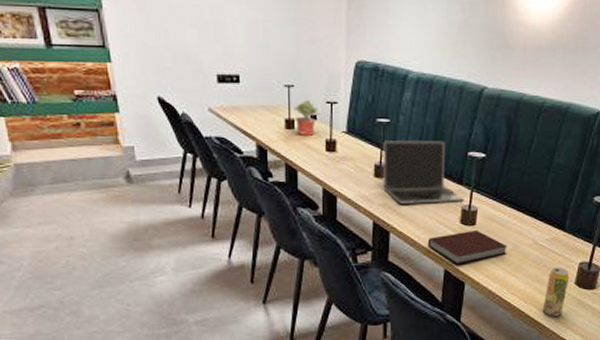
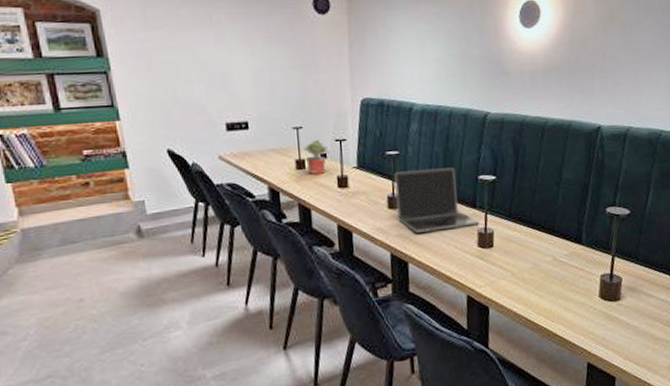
notebook: present [427,229,508,265] -> none [447,251,528,289]
beverage can: present [542,267,569,316] -> none [570,281,593,333]

